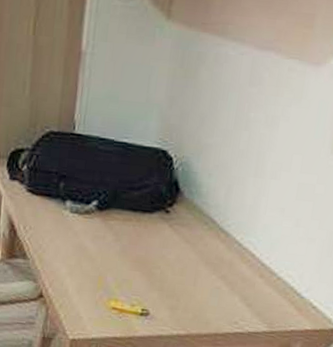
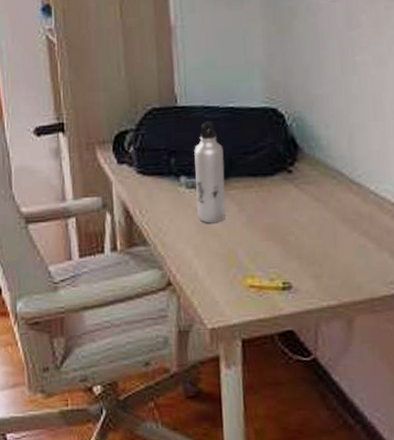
water bottle: none [75,153,111,249] -> present [193,122,226,224]

